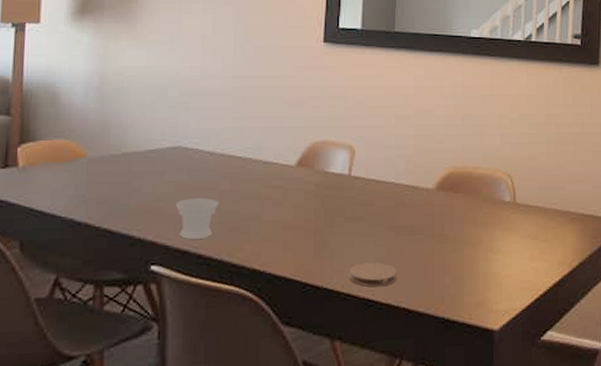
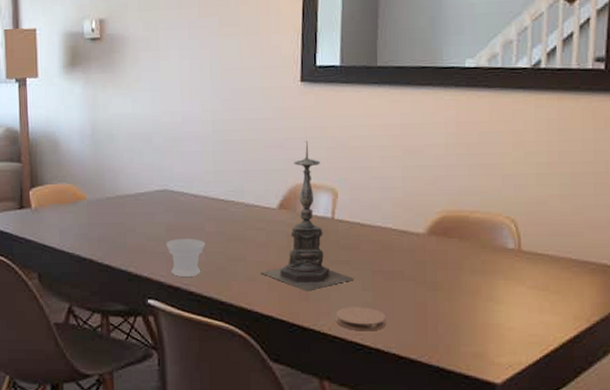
candle holder: none [276,99,369,249] -> present [261,141,355,291]

